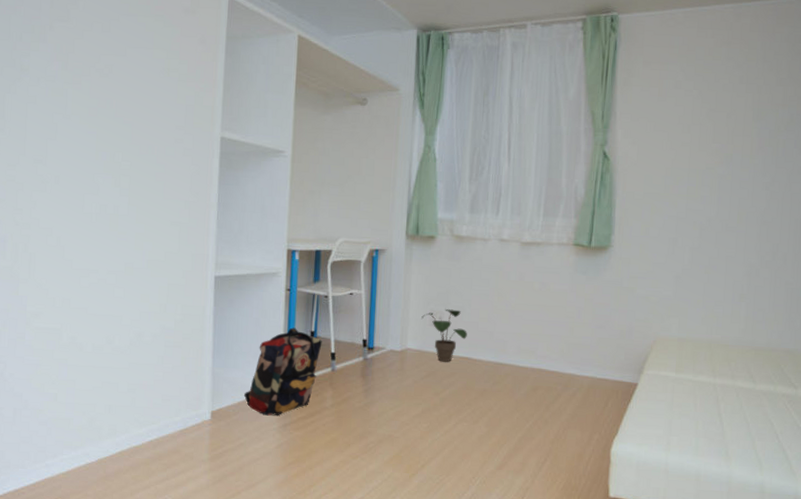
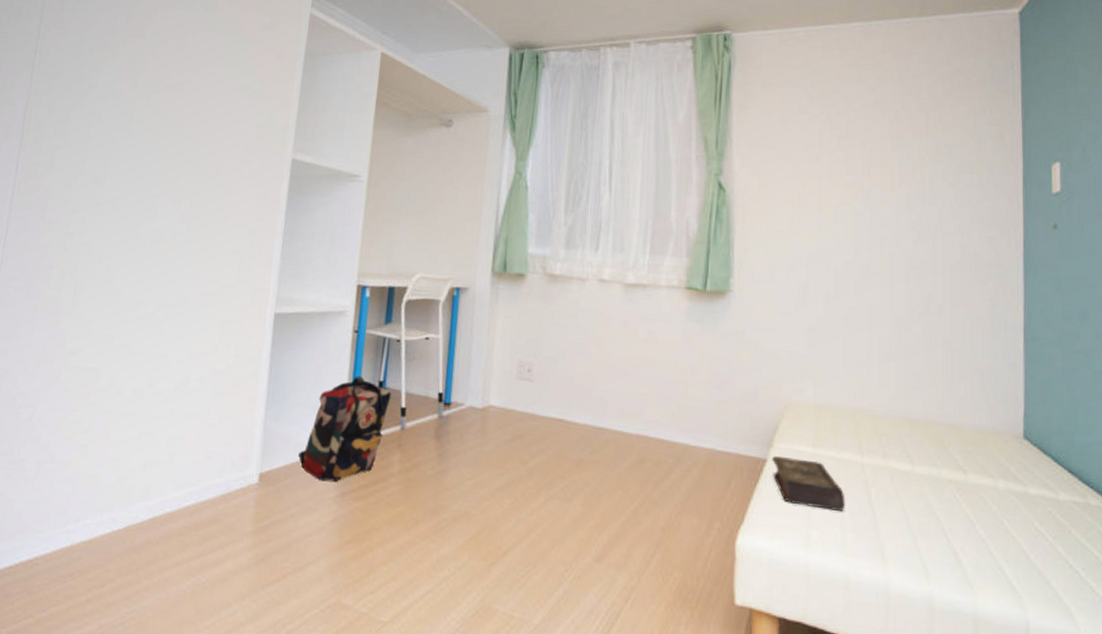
potted plant: present [421,309,467,362] -> none [507,360,561,424]
book: none [642,381,700,422] -> present [772,456,845,511]

